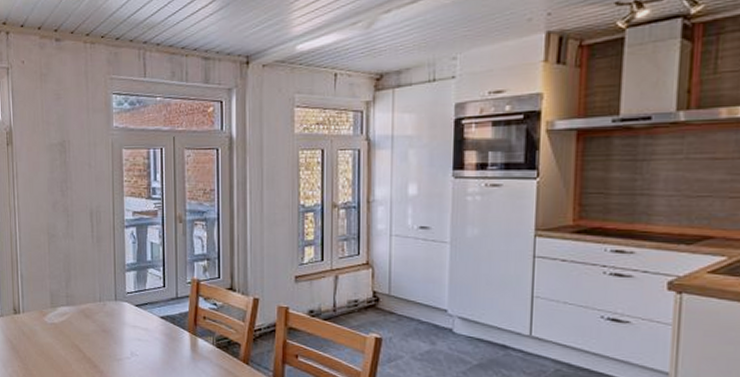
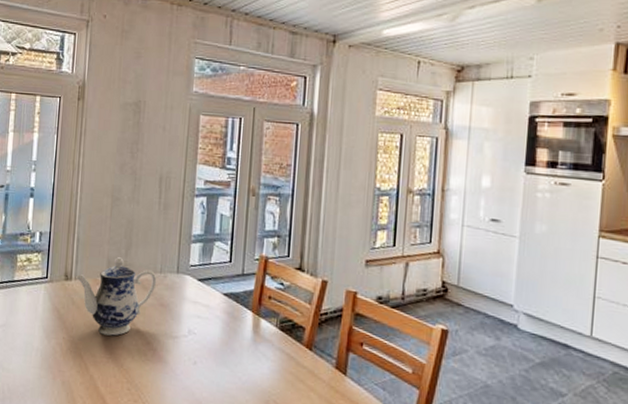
teapot: none [22,290,97,362] -> present [75,257,157,336]

